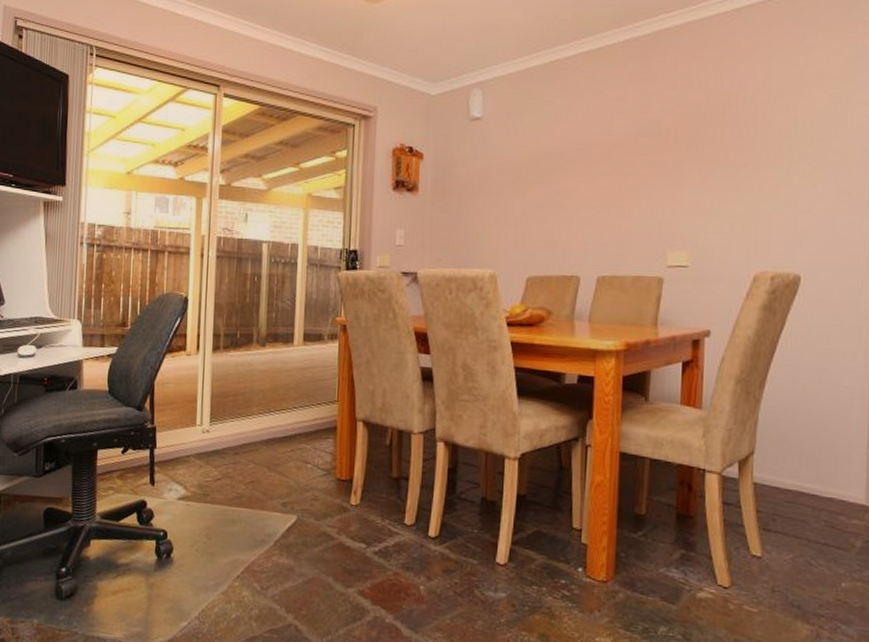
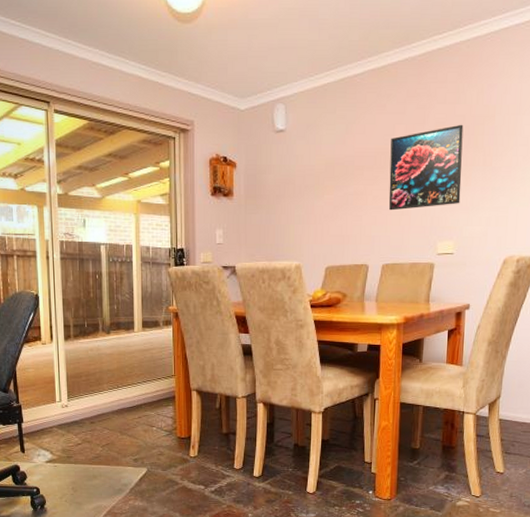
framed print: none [605,113,699,213] -> present [388,124,464,211]

